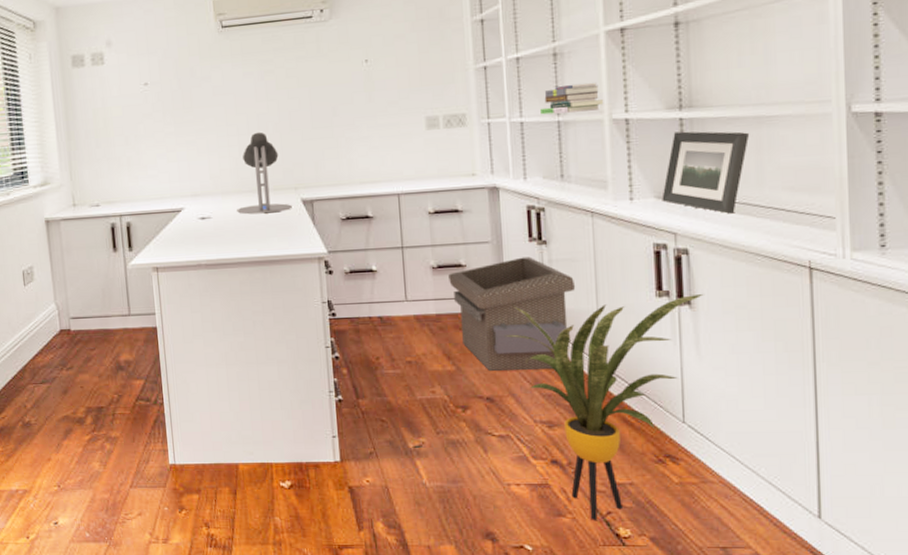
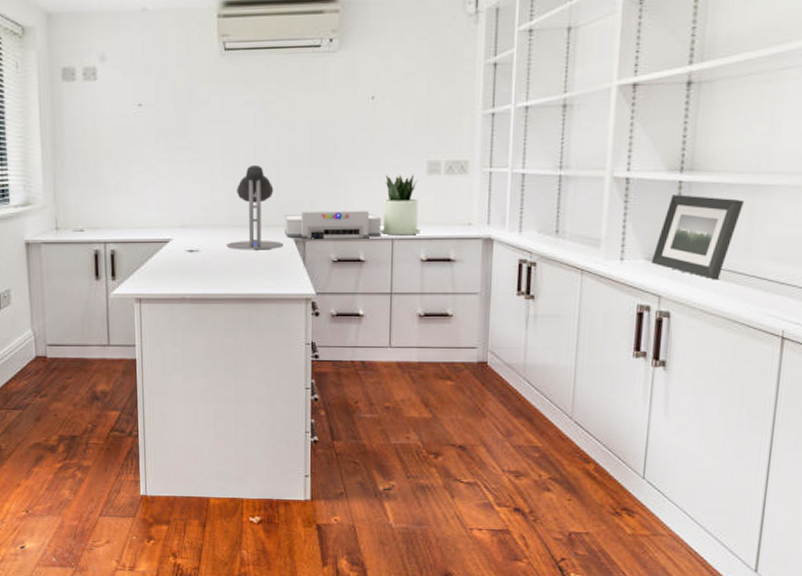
architectural model: none [291,167,387,200] -> present [285,210,381,239]
planter: none [385,130,427,191] -> present [379,174,422,236]
storage basket: present [448,256,576,371] -> none [434,310,558,421]
house plant: present [504,294,704,520] -> none [482,357,679,566]
books: present [540,82,604,115] -> none [543,137,608,168]

